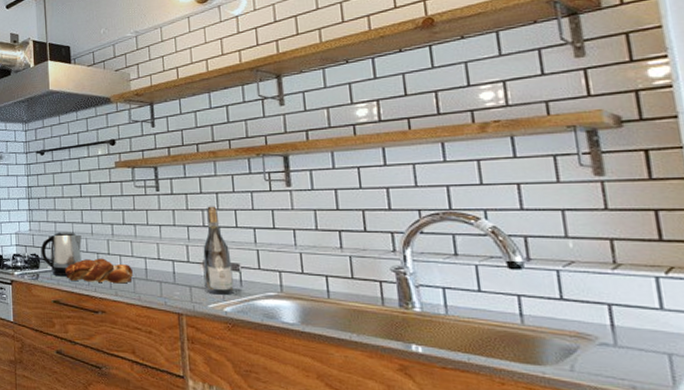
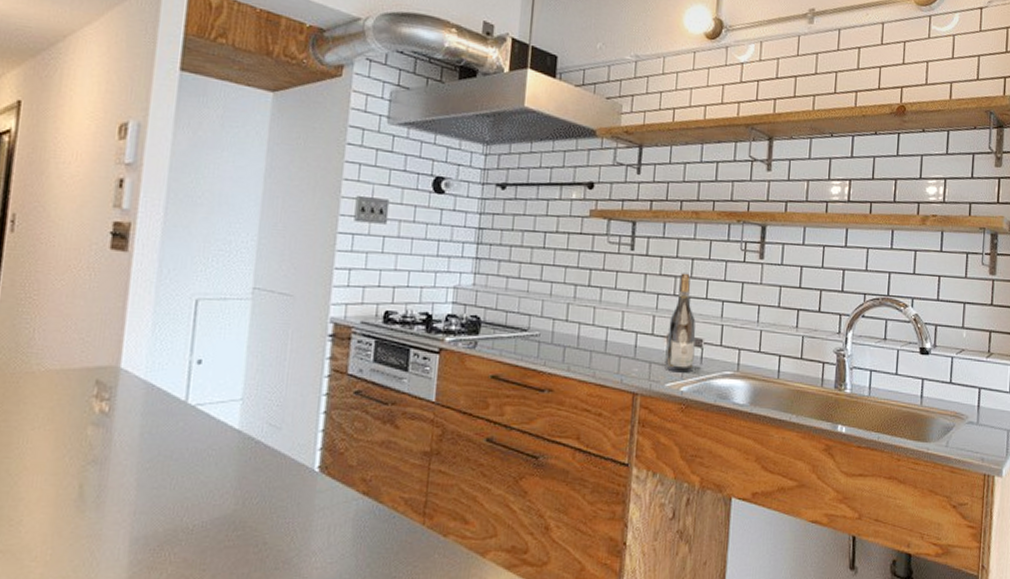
kettle: present [40,231,82,277] -> none [483,288,538,346]
bread loaf: present [64,258,133,284] -> none [510,325,591,357]

